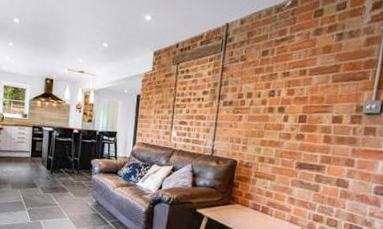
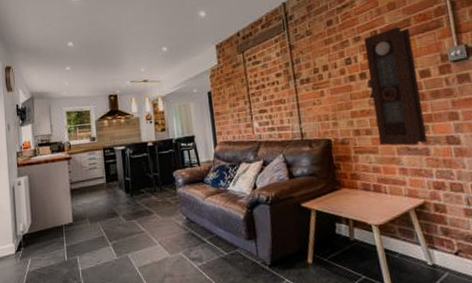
pendulum clock: none [278,70,337,182] -> present [363,26,428,146]

